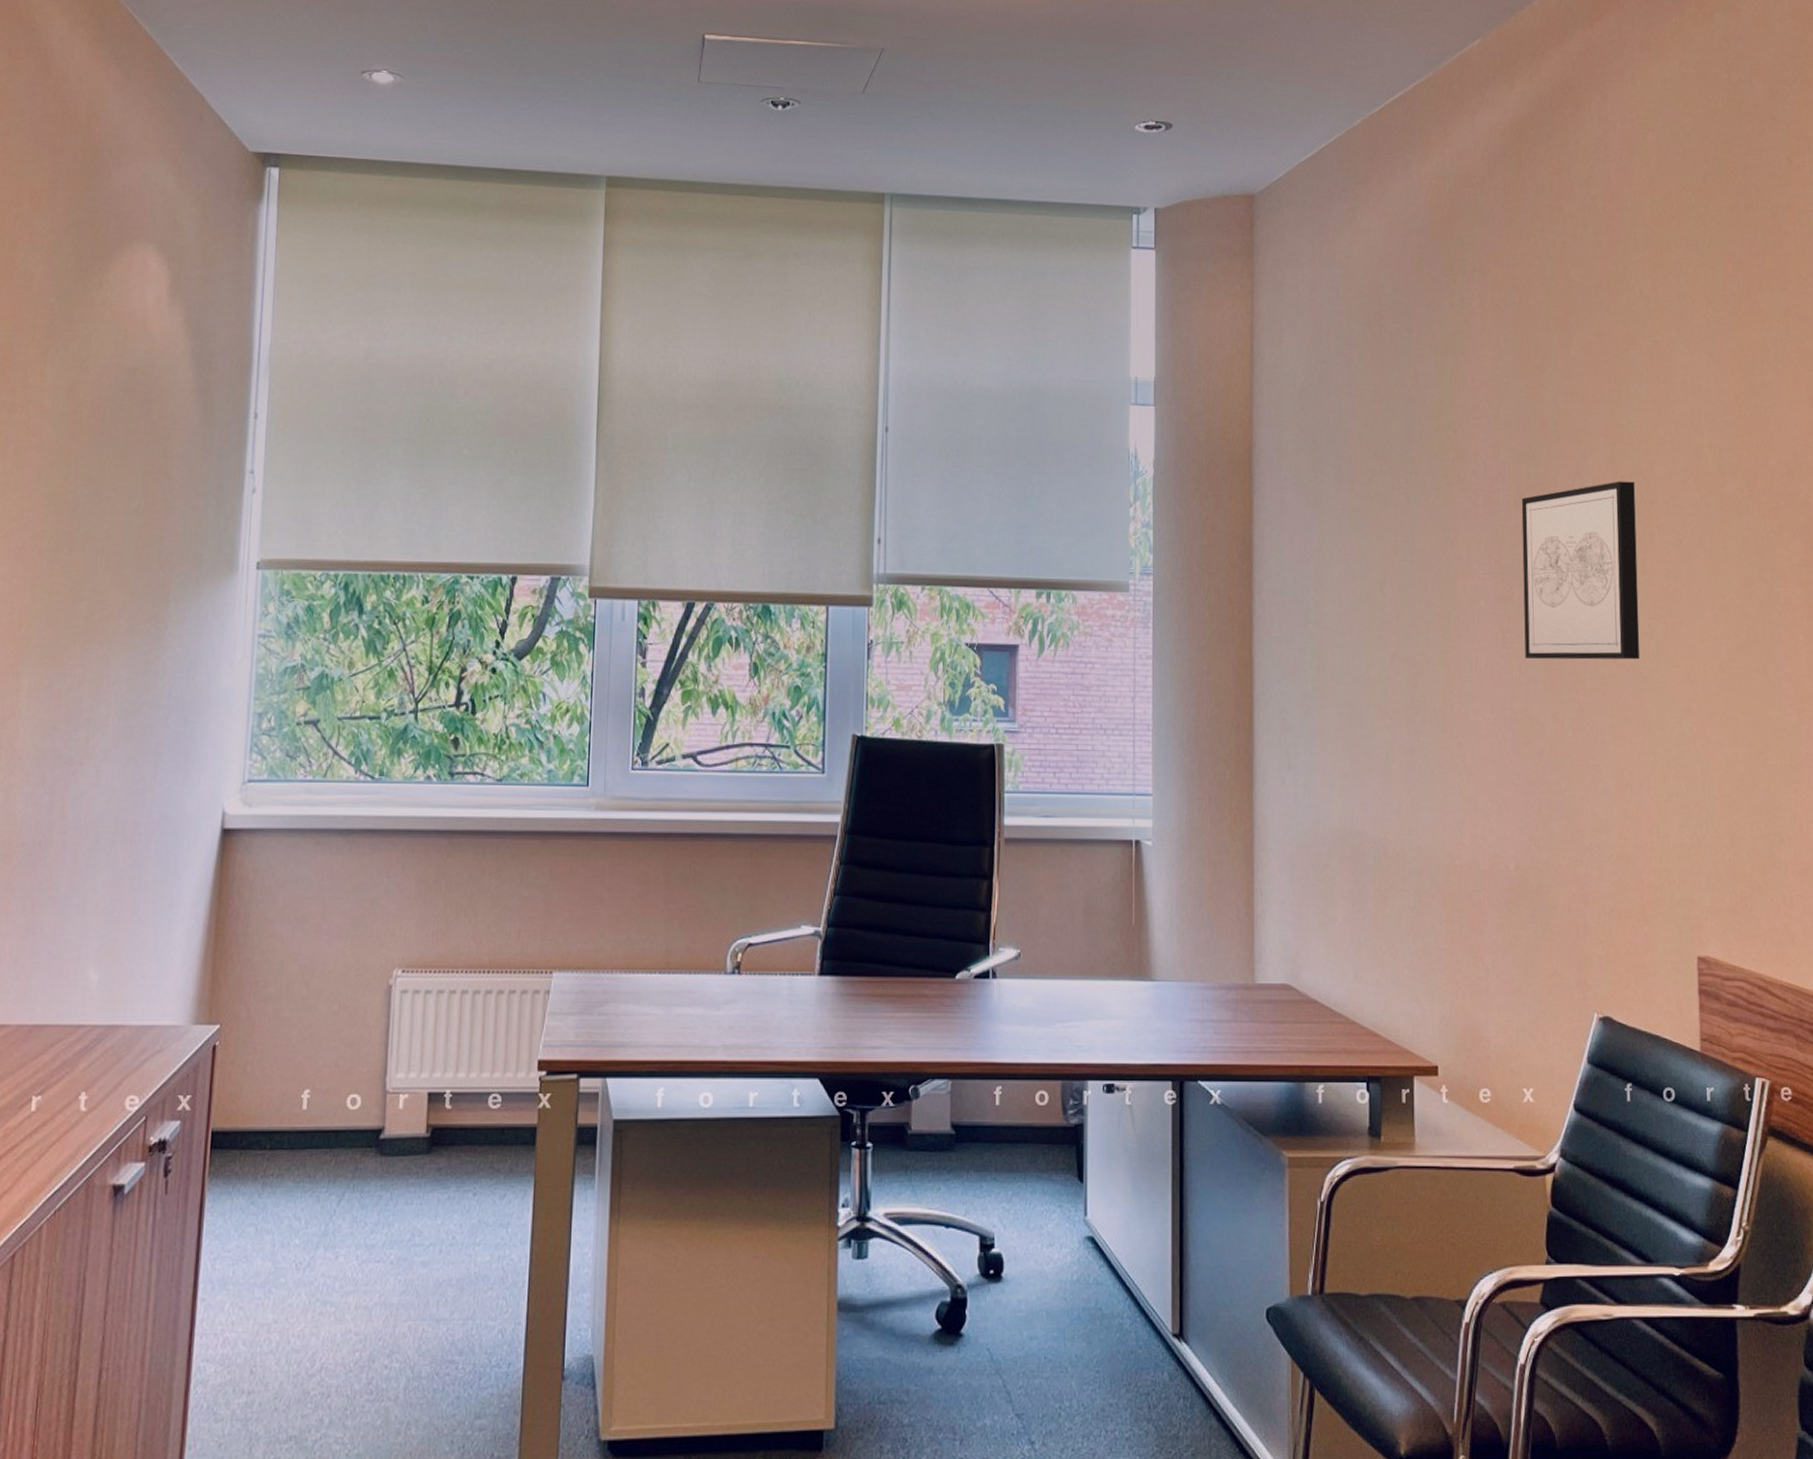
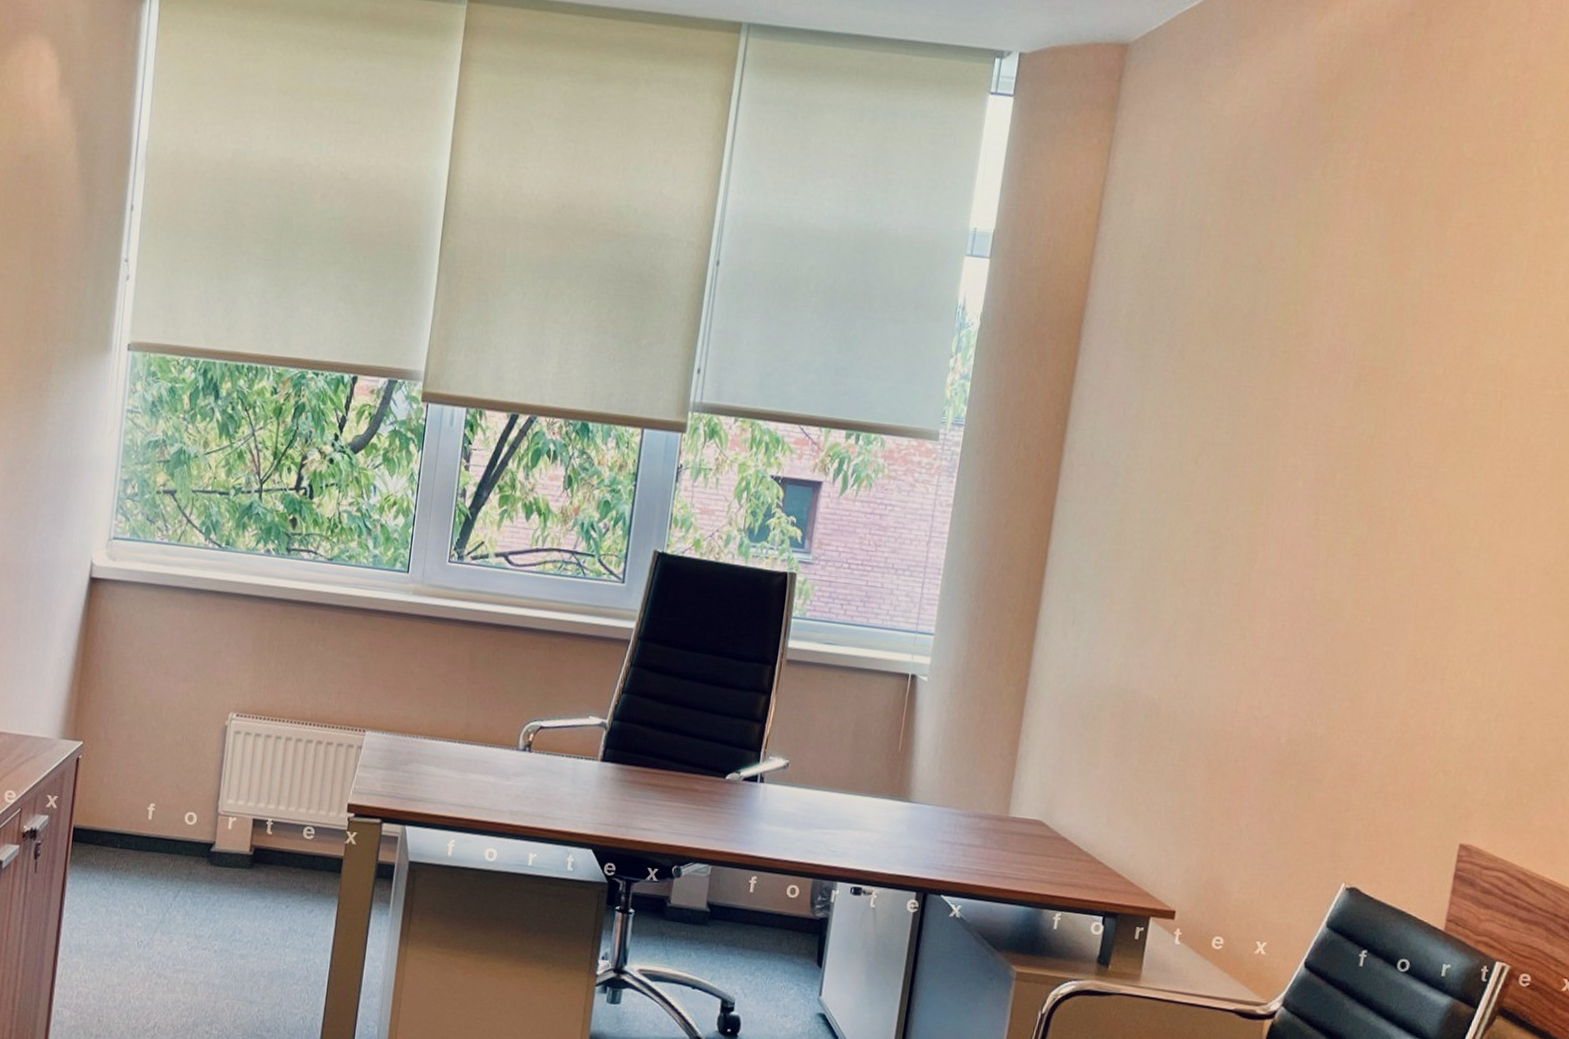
wall art: present [1521,481,1640,660] -> none [1336,371,1490,554]

